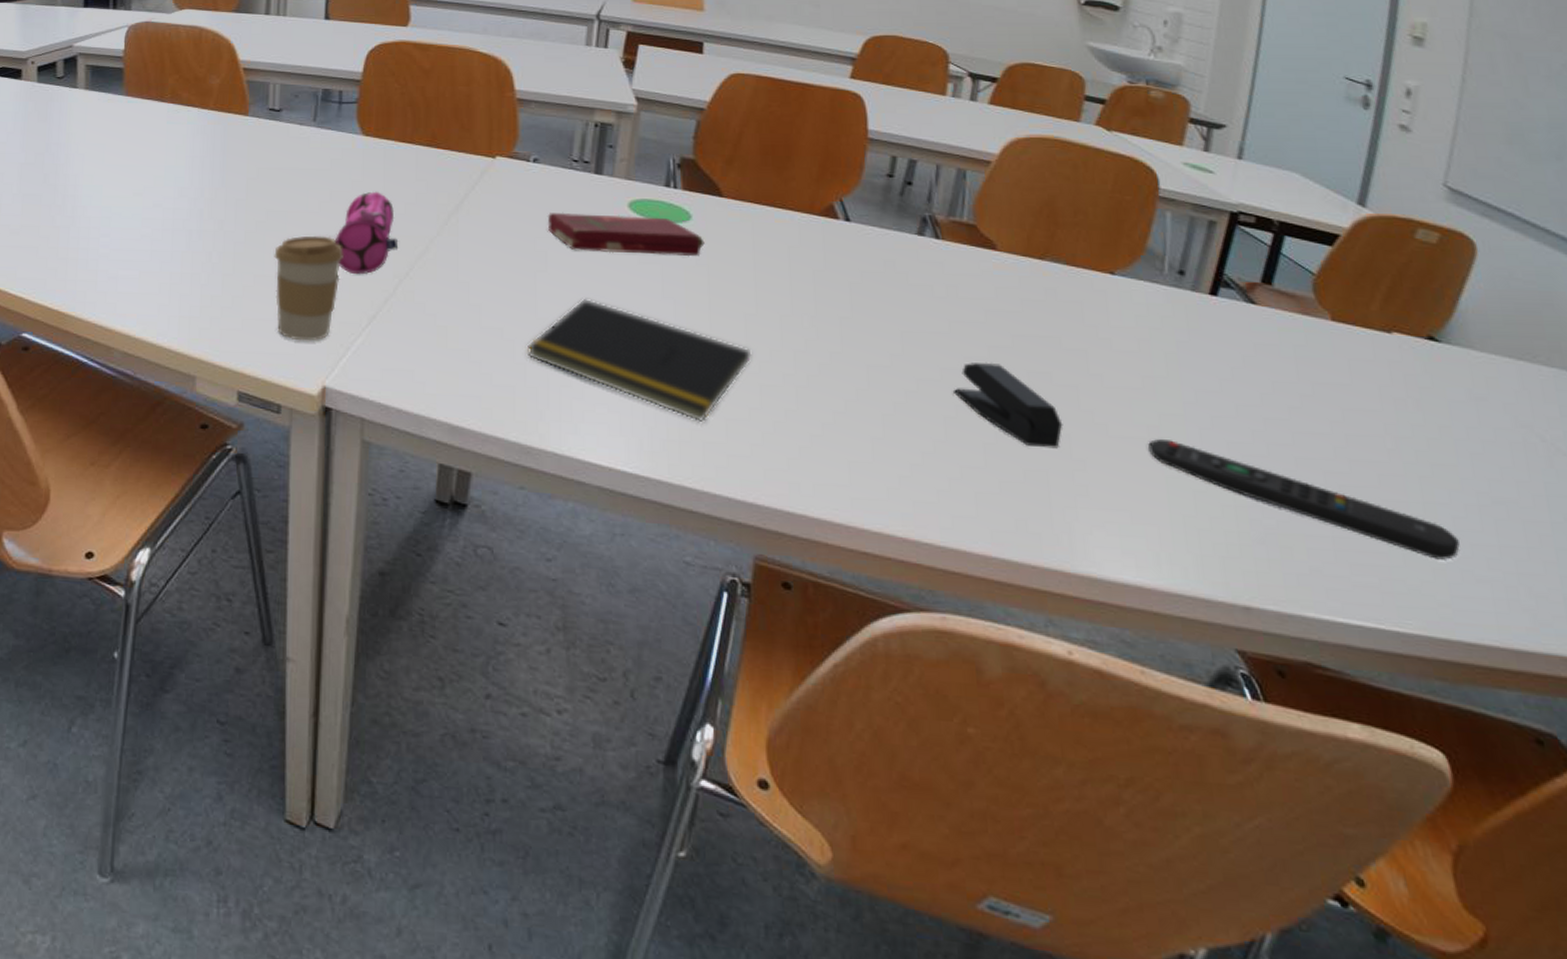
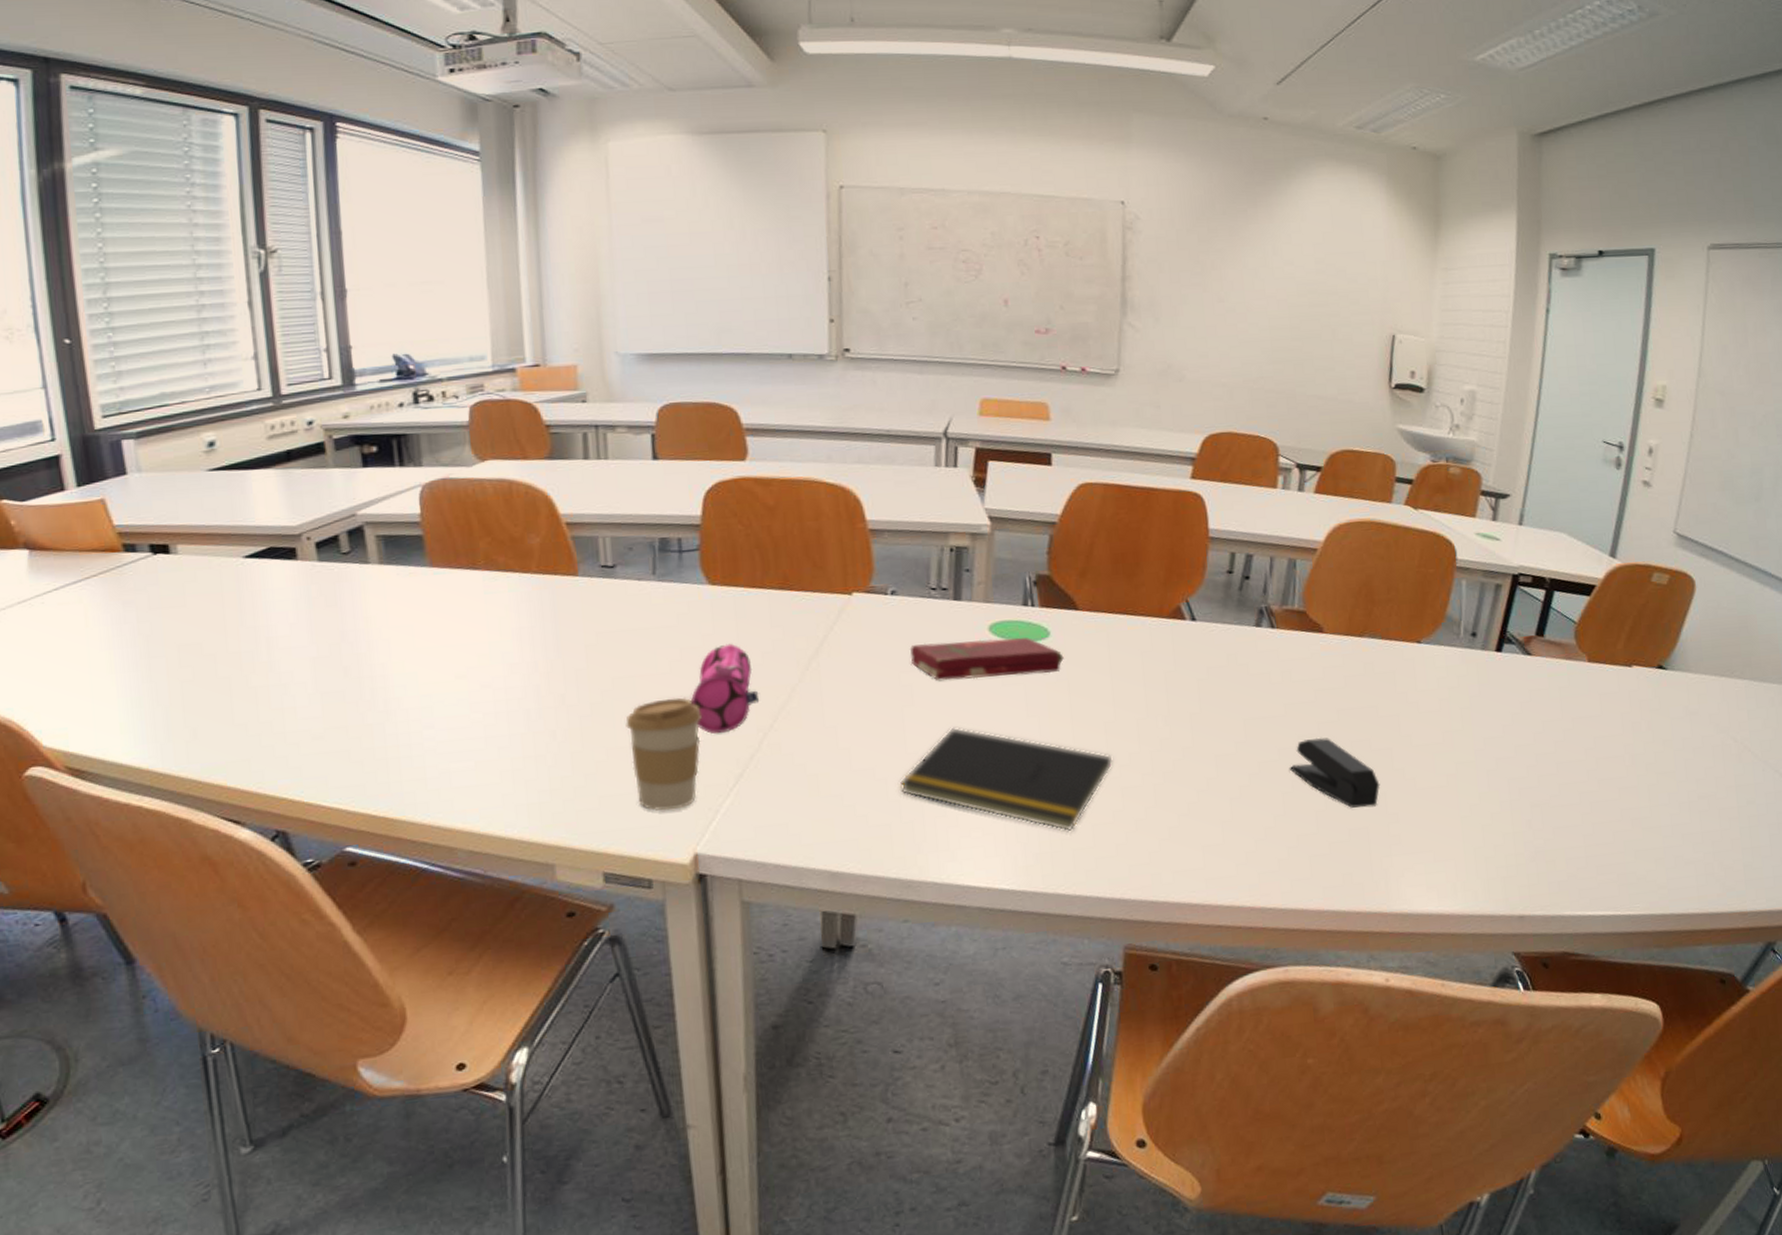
remote control: present [1148,439,1460,560] -> none [1448,784,1675,852]

